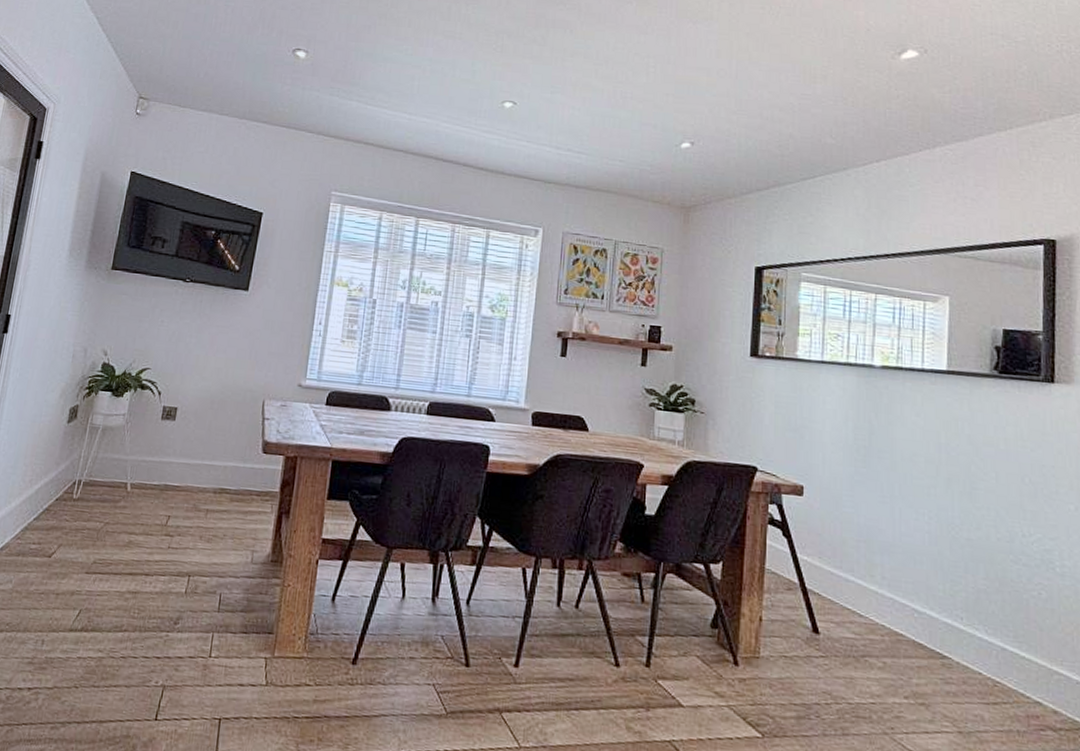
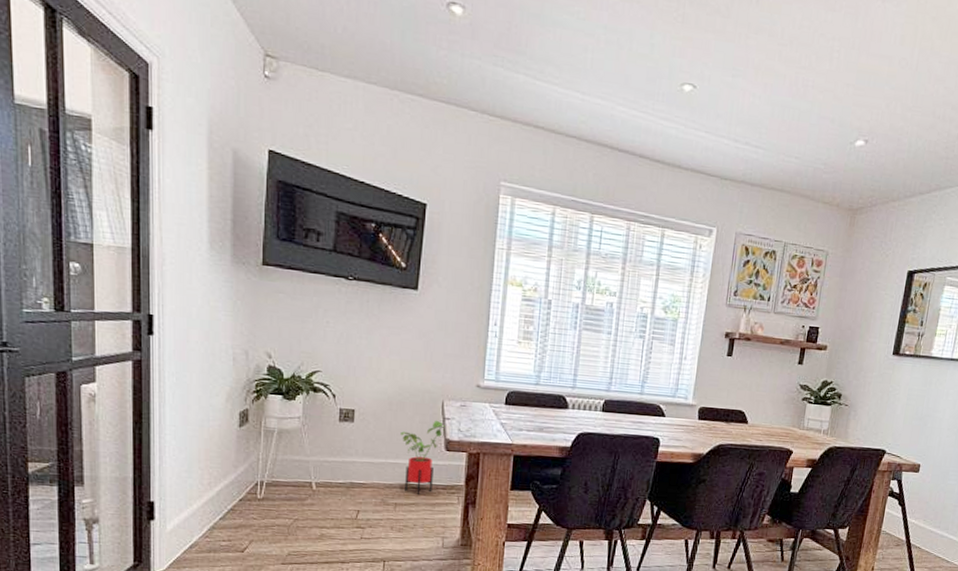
house plant: none [218,420,264,500] -> present [401,420,445,494]

